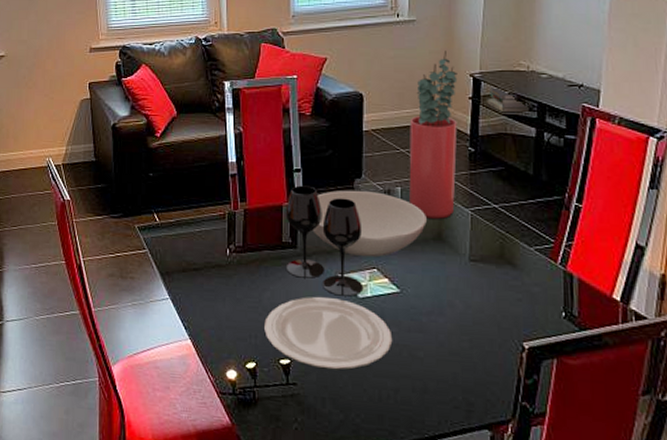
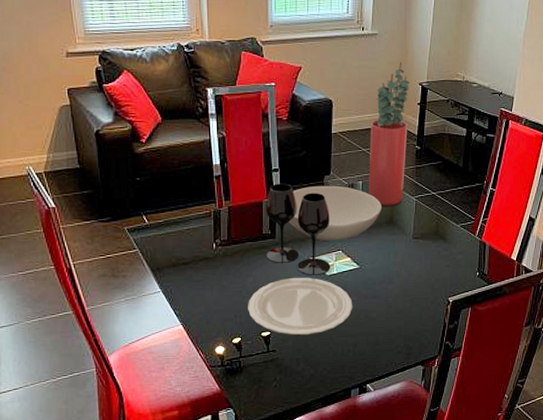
books: present [487,87,531,113] -> none [431,94,464,116]

